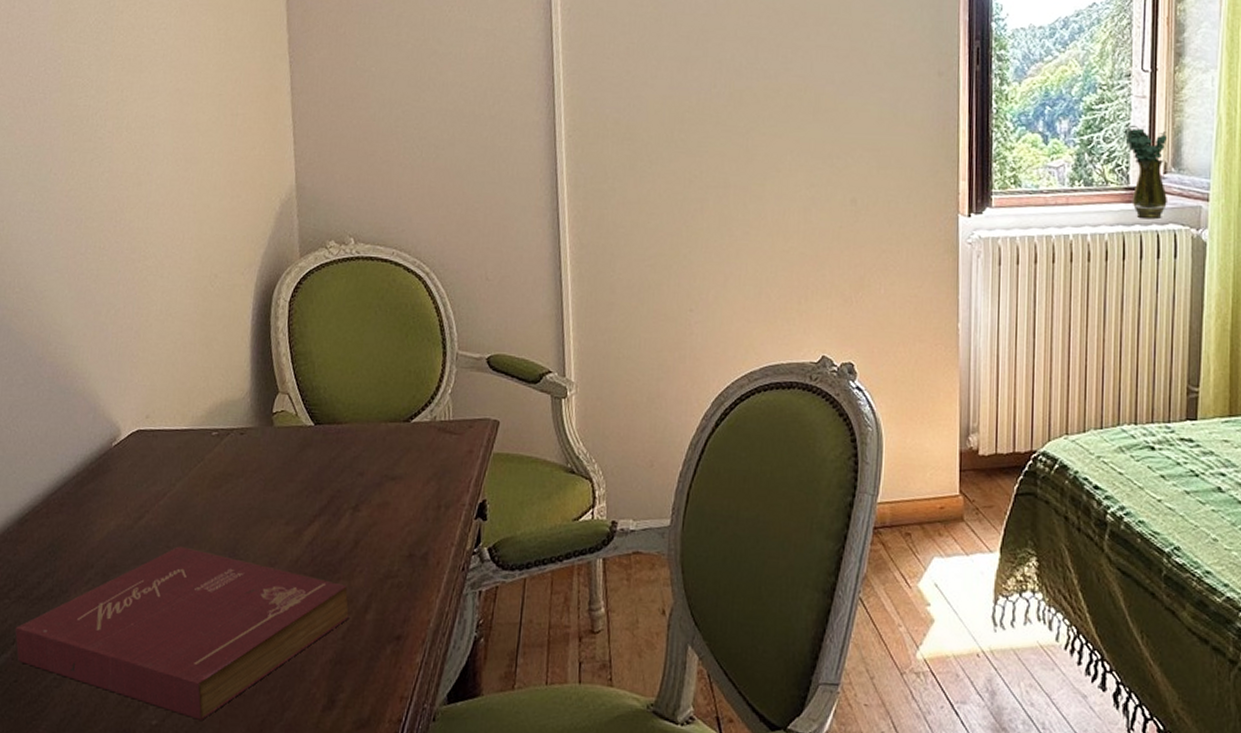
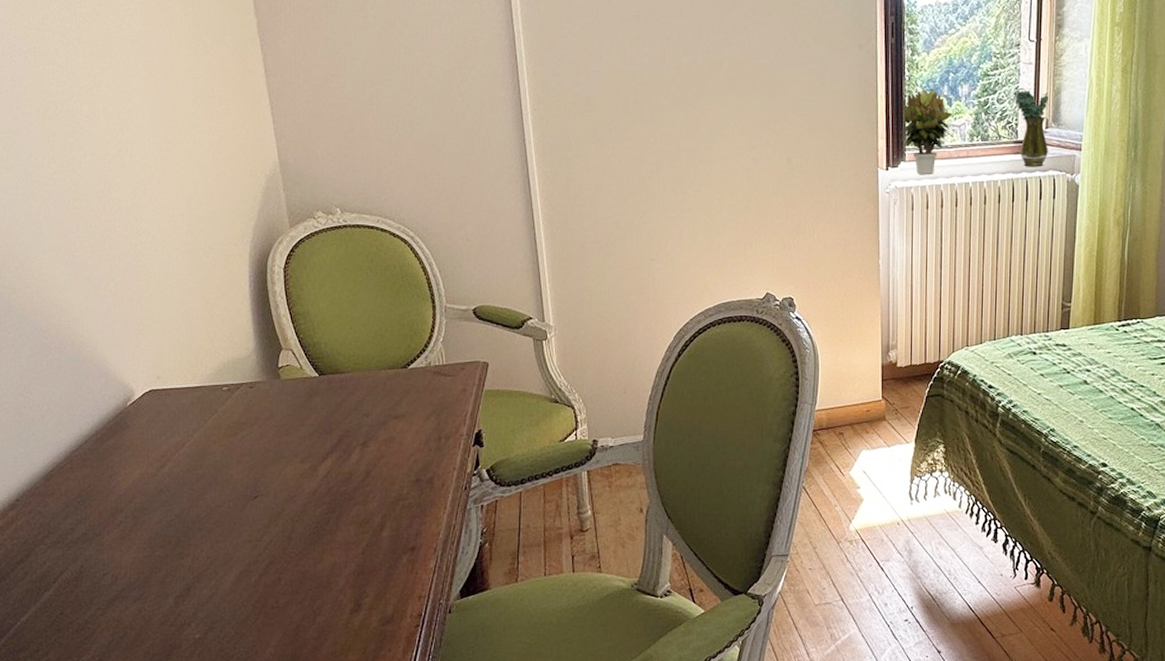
book: present [14,546,350,720] -> none [54,488,368,631]
potted plant: none [984,123,1050,224] -> present [899,88,953,174]

